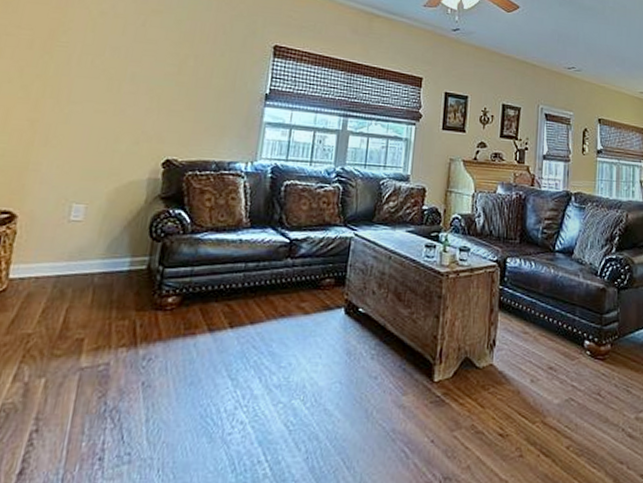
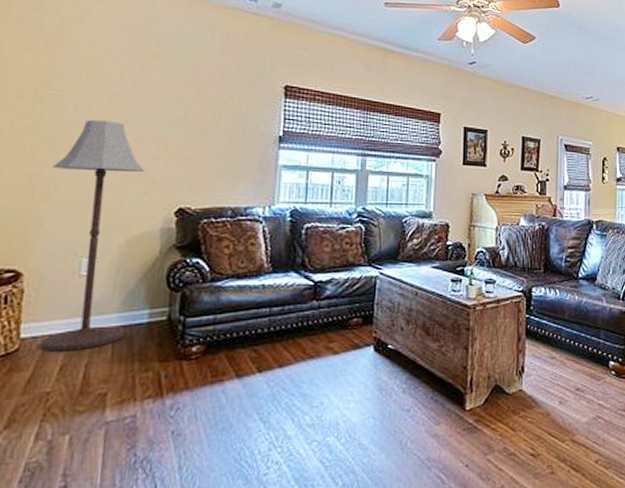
floor lamp: none [25,71,138,294] -> present [39,120,146,352]

